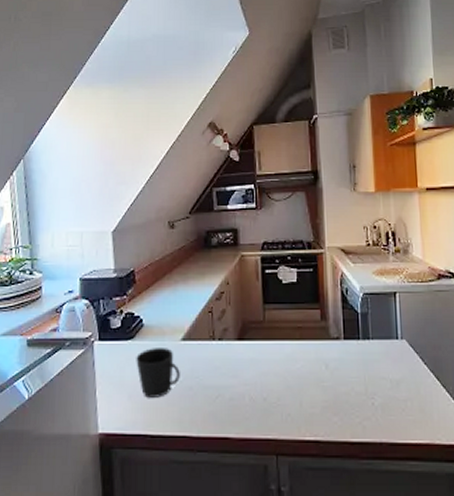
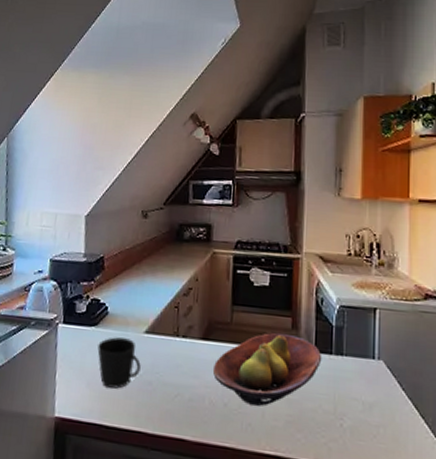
fruit bowl: none [250,326,351,396] -> present [212,333,322,406]

